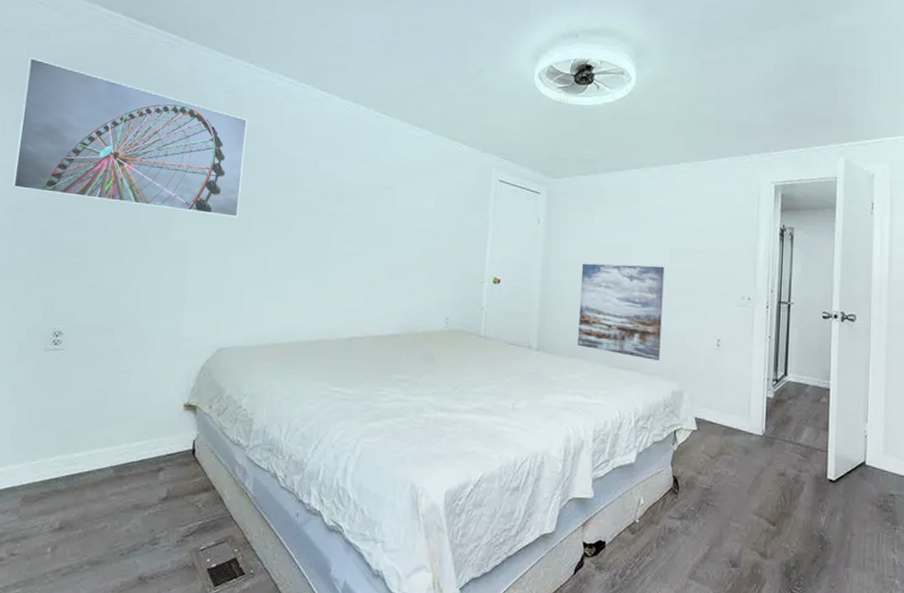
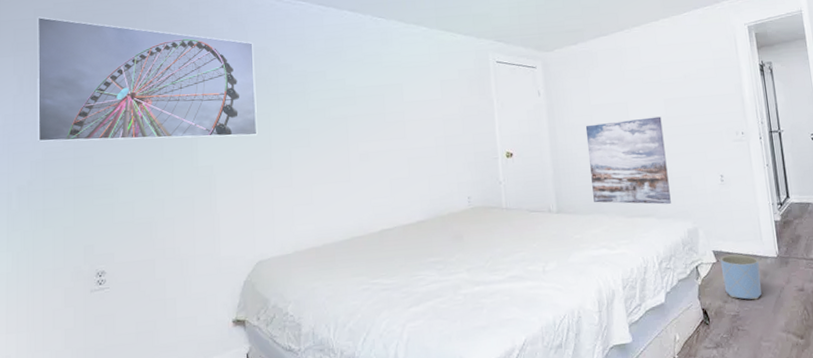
planter: none [700,424,742,477] -> present [720,254,762,300]

